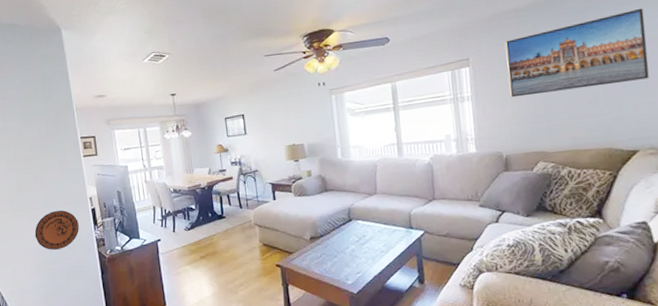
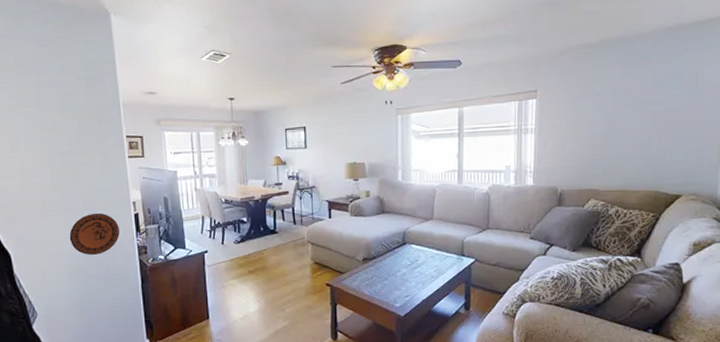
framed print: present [505,8,650,98] -> none [572,56,705,134]

